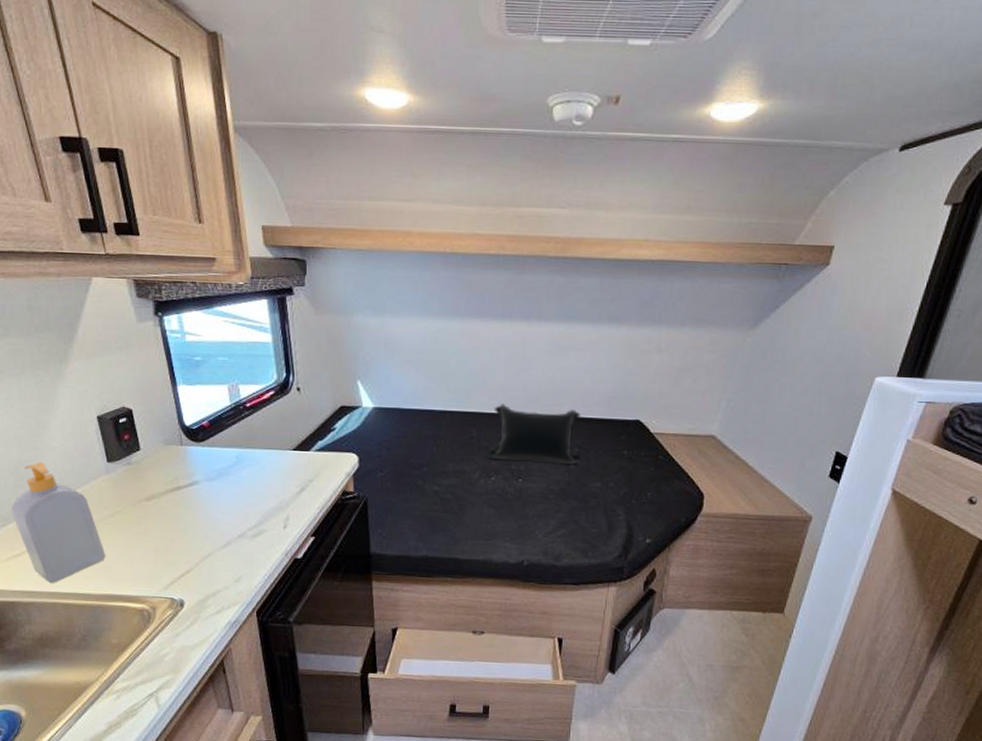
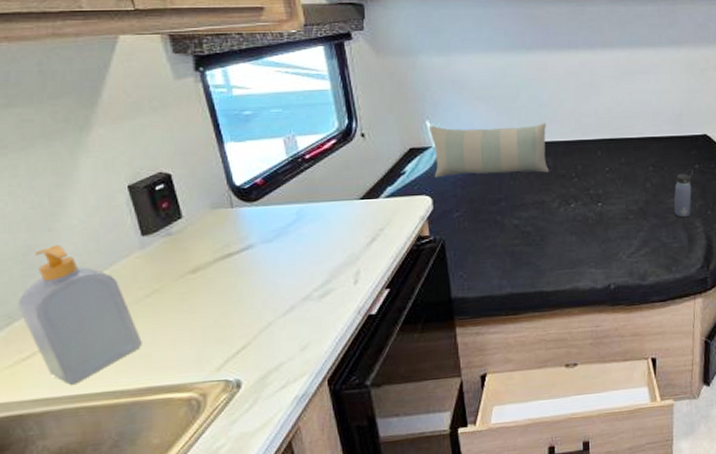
pillow: none [359,385,473,443] -> present [428,123,549,178]
cushion: present [486,404,582,464] -> none [564,130,658,186]
water bottle: none [596,454,621,504] -> present [674,169,694,218]

